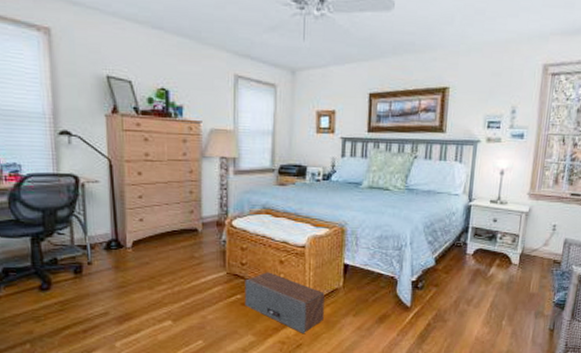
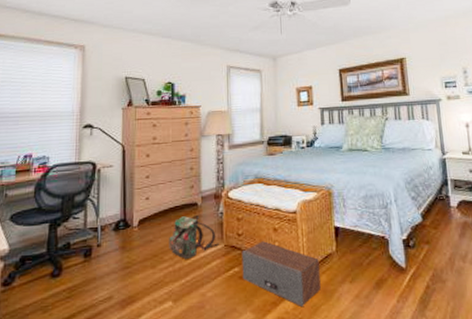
backpack: none [167,241,221,283] -> present [169,215,219,259]

